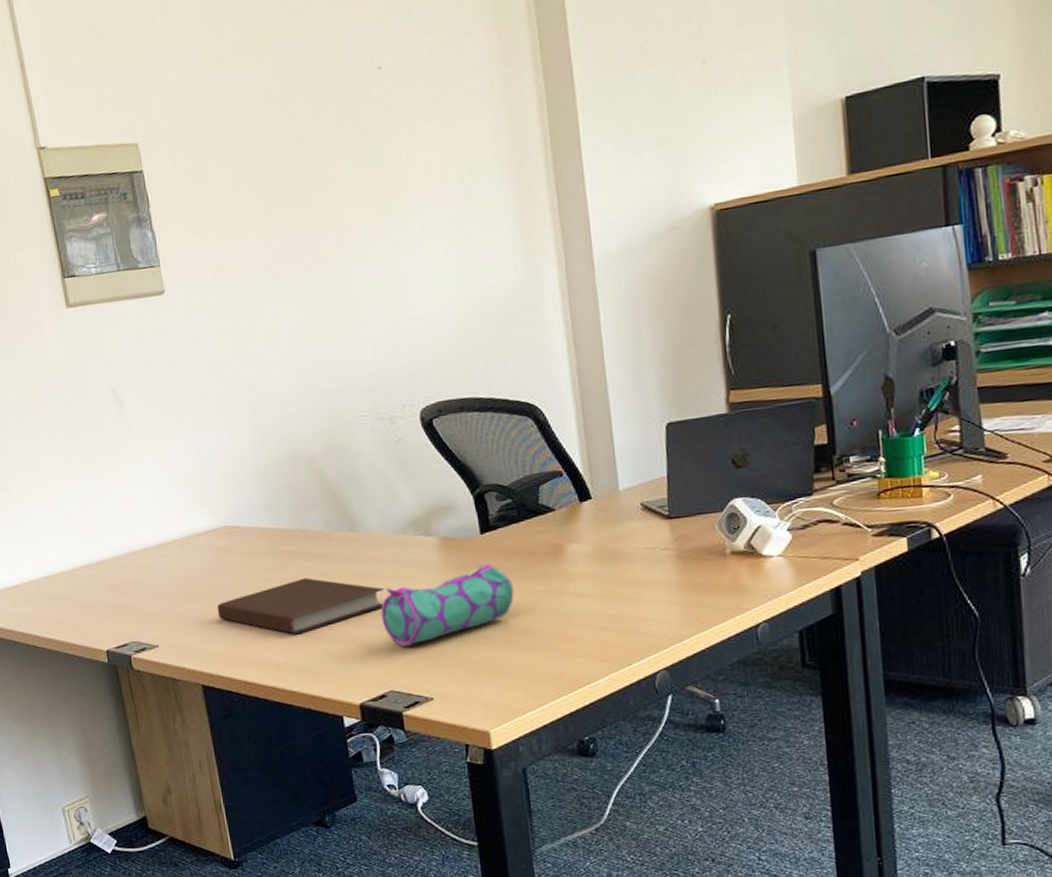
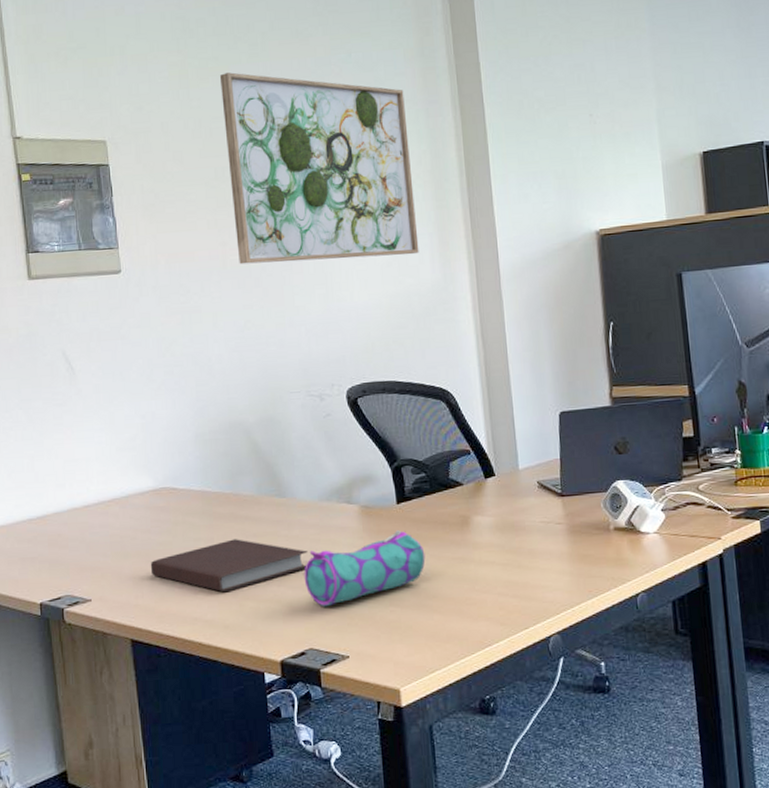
wall art: none [259,49,498,275] -> present [219,72,419,265]

